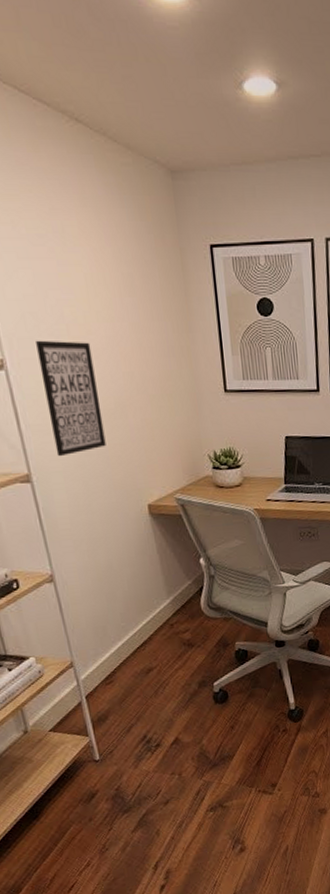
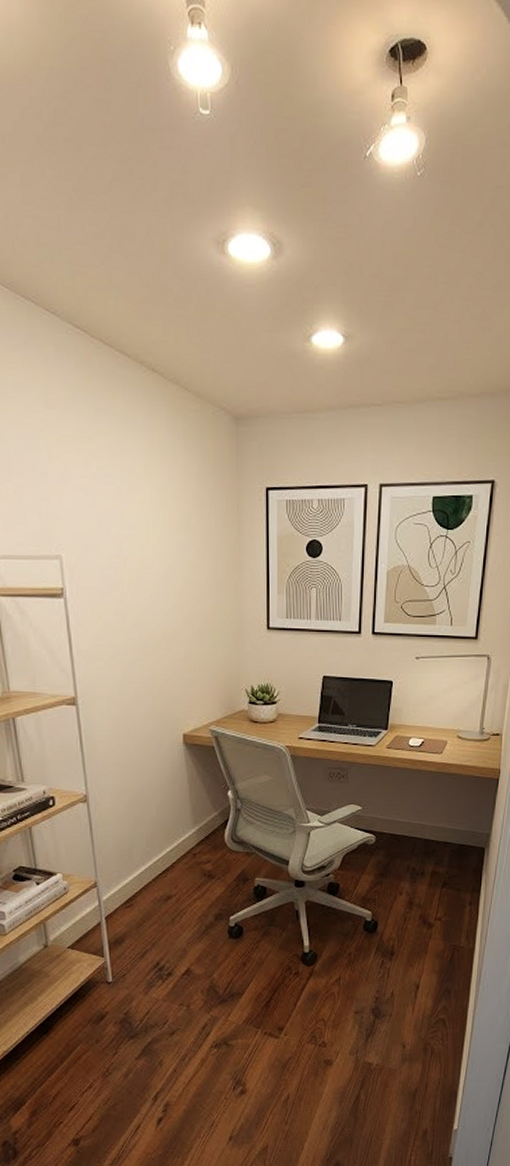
wall art: present [36,340,106,457] -> none [95,571,149,683]

